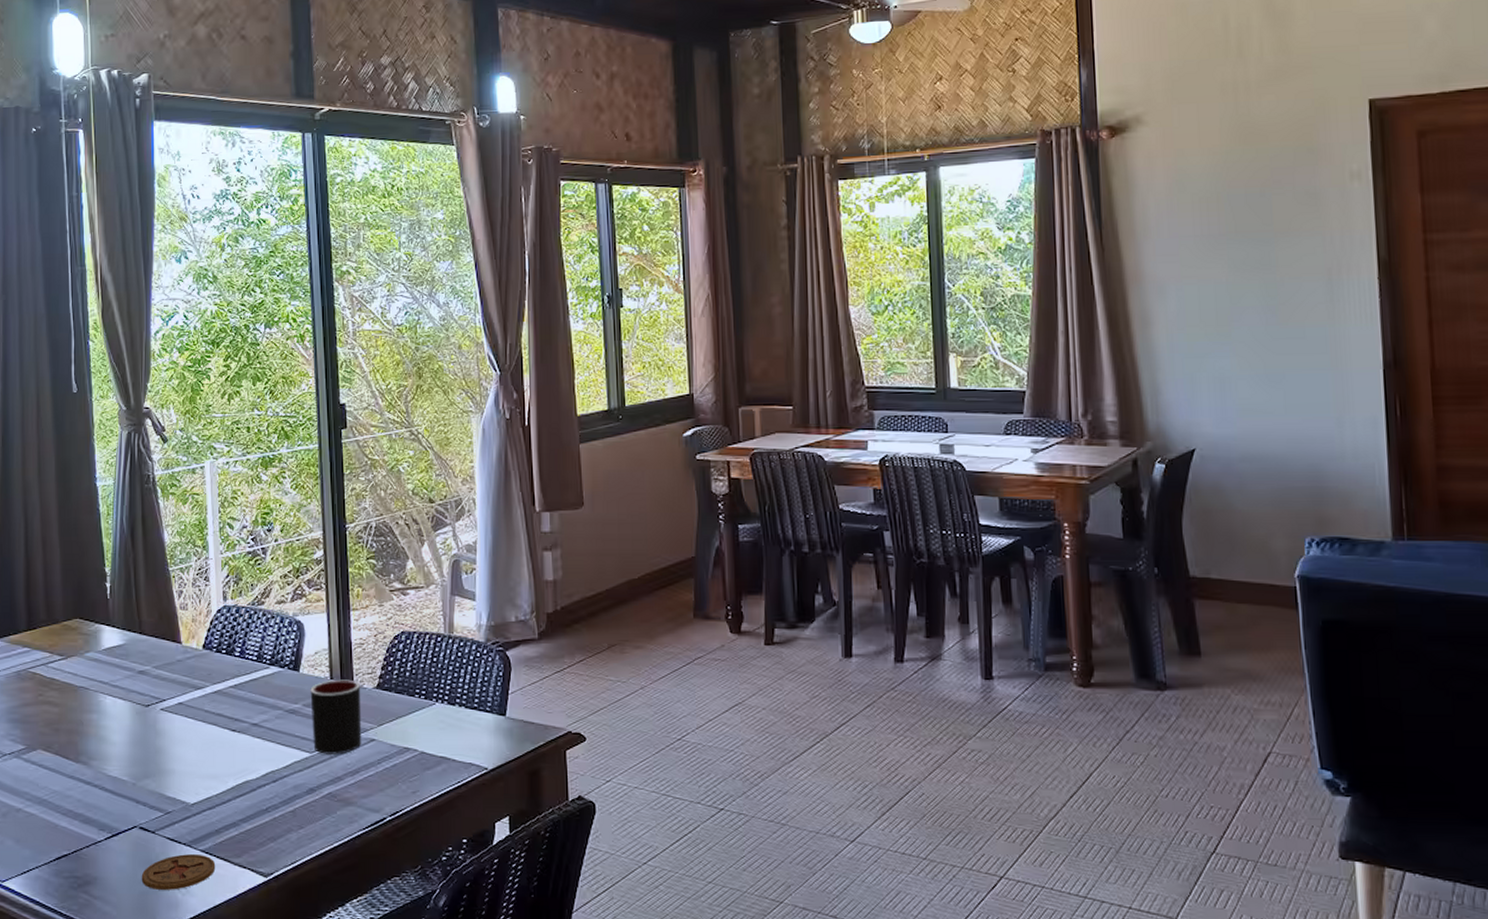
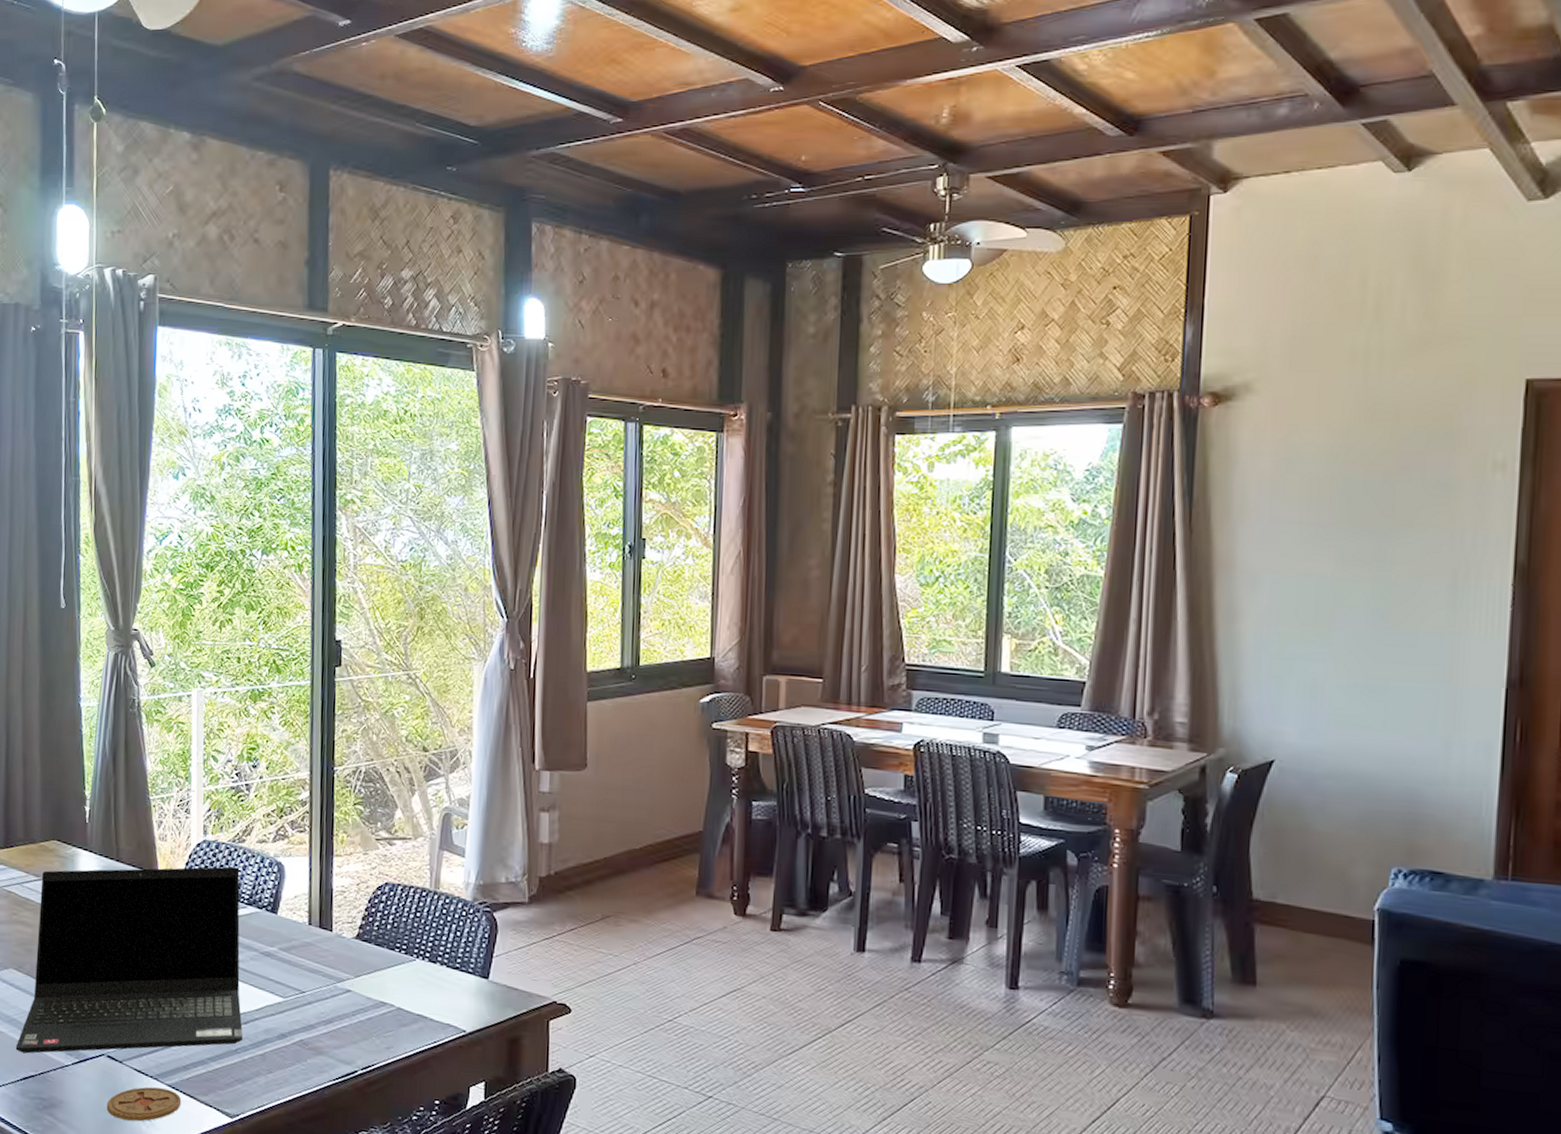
laptop computer: none [47,629,273,833] -> present [15,866,243,1054]
mug: present [310,679,362,755] -> none [287,926,339,1002]

